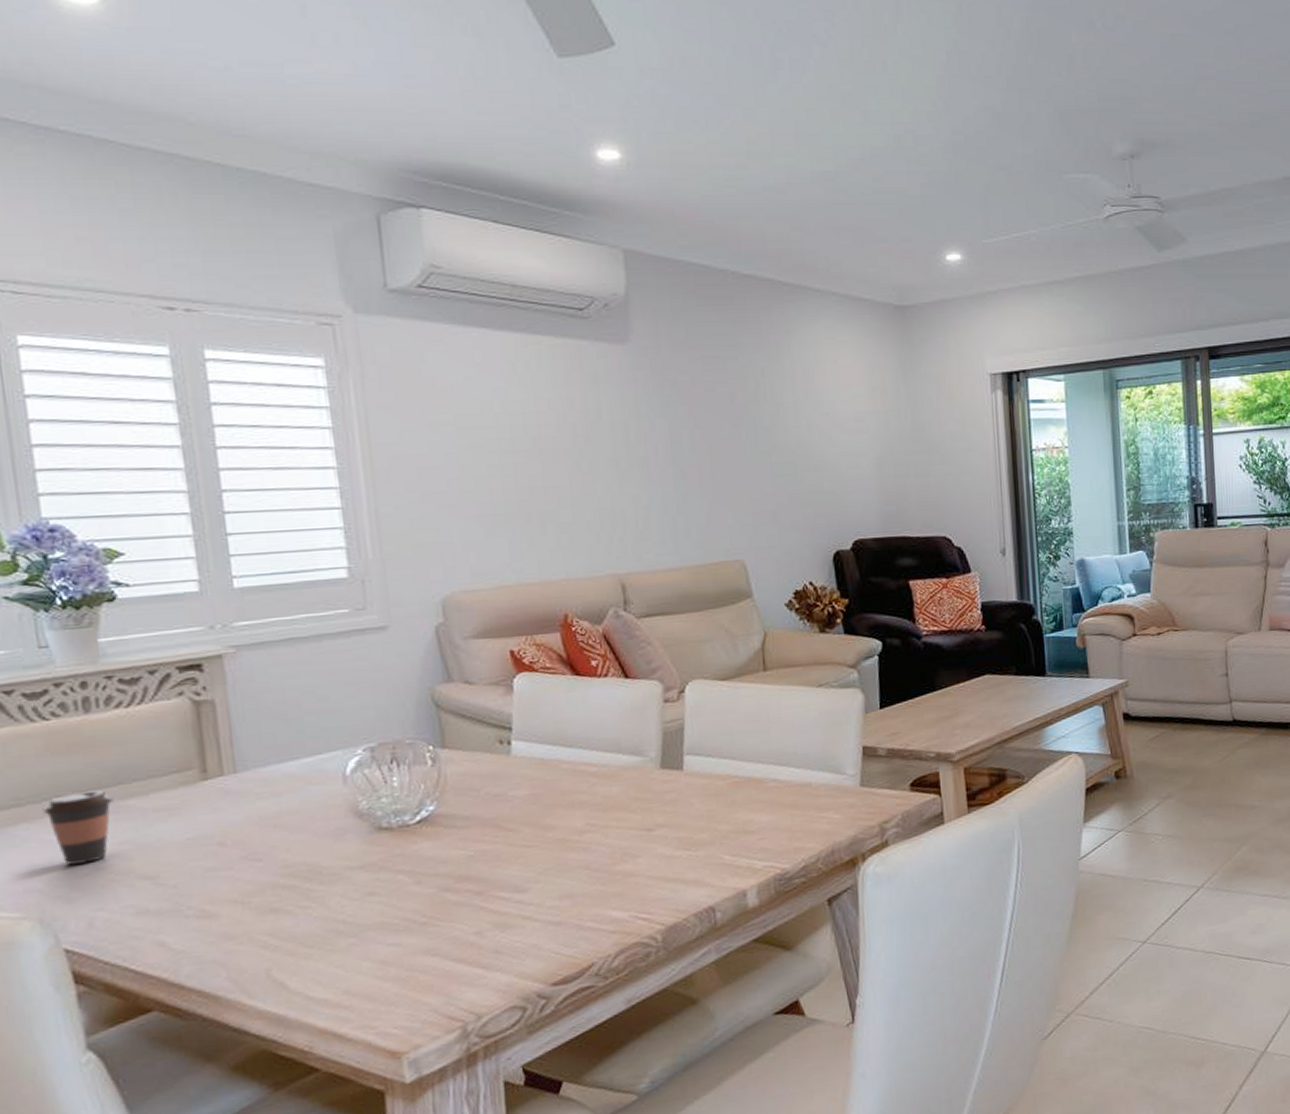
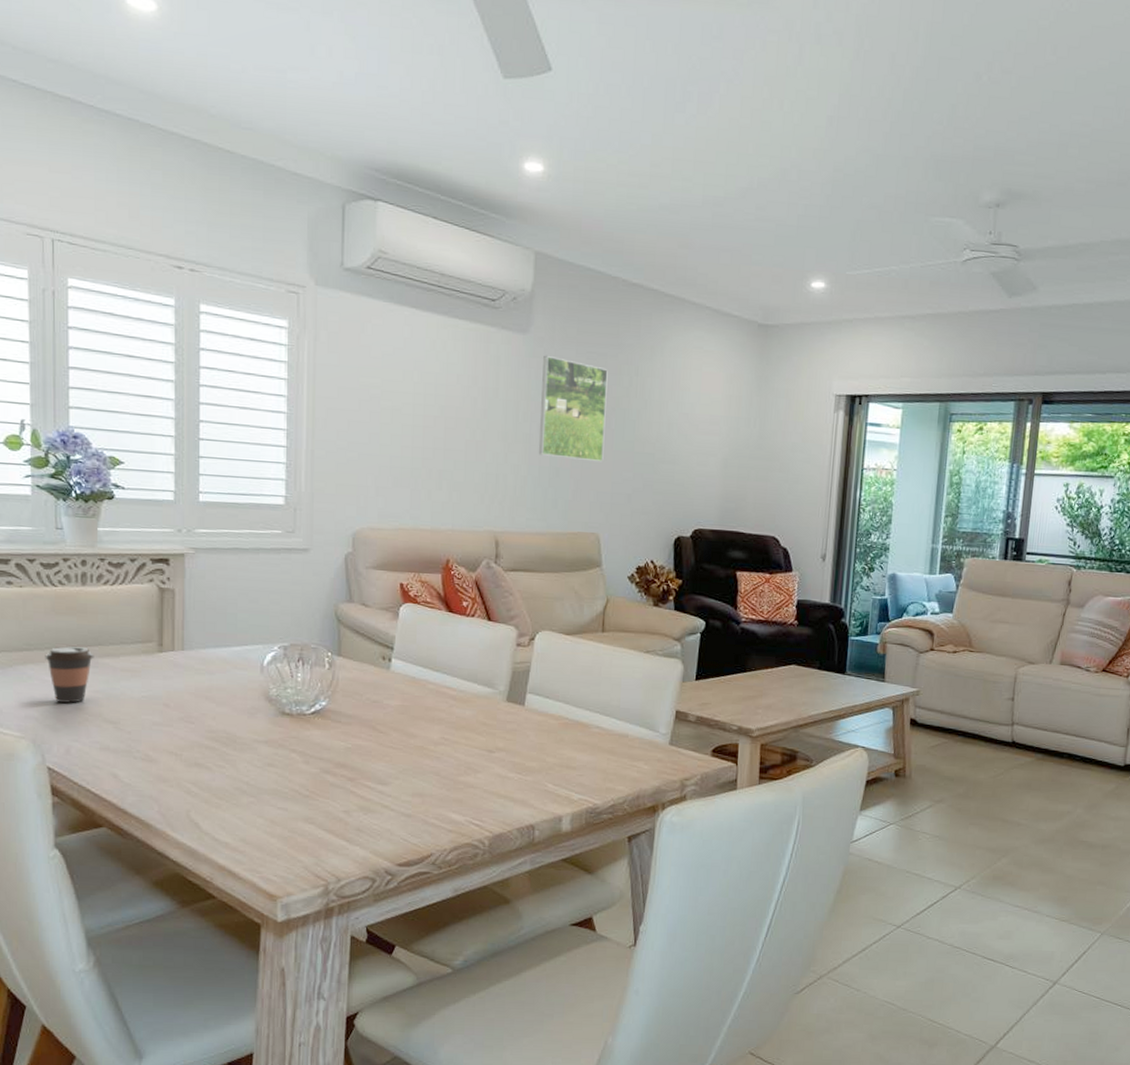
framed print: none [650,365,738,480] -> present [538,355,608,462]

